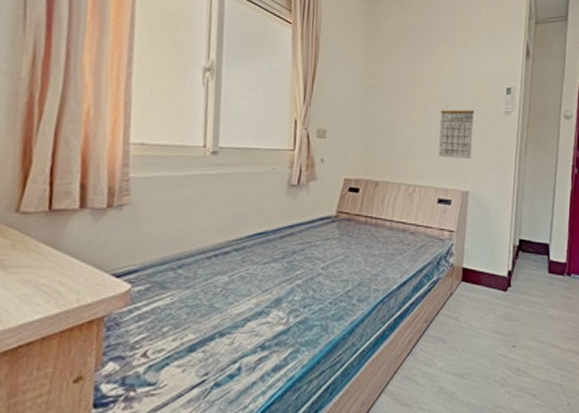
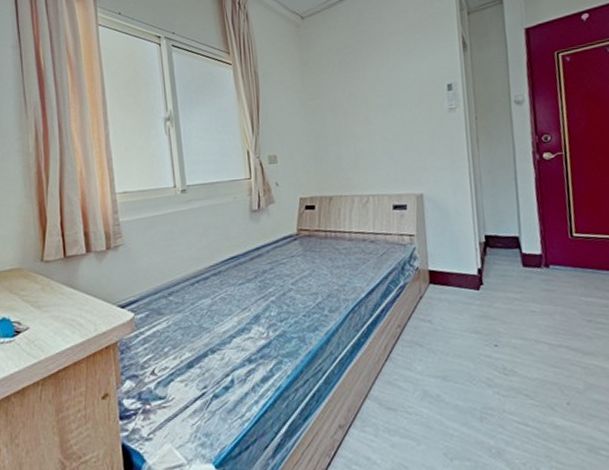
calendar: present [438,109,475,159] -> none [382,112,421,164]

